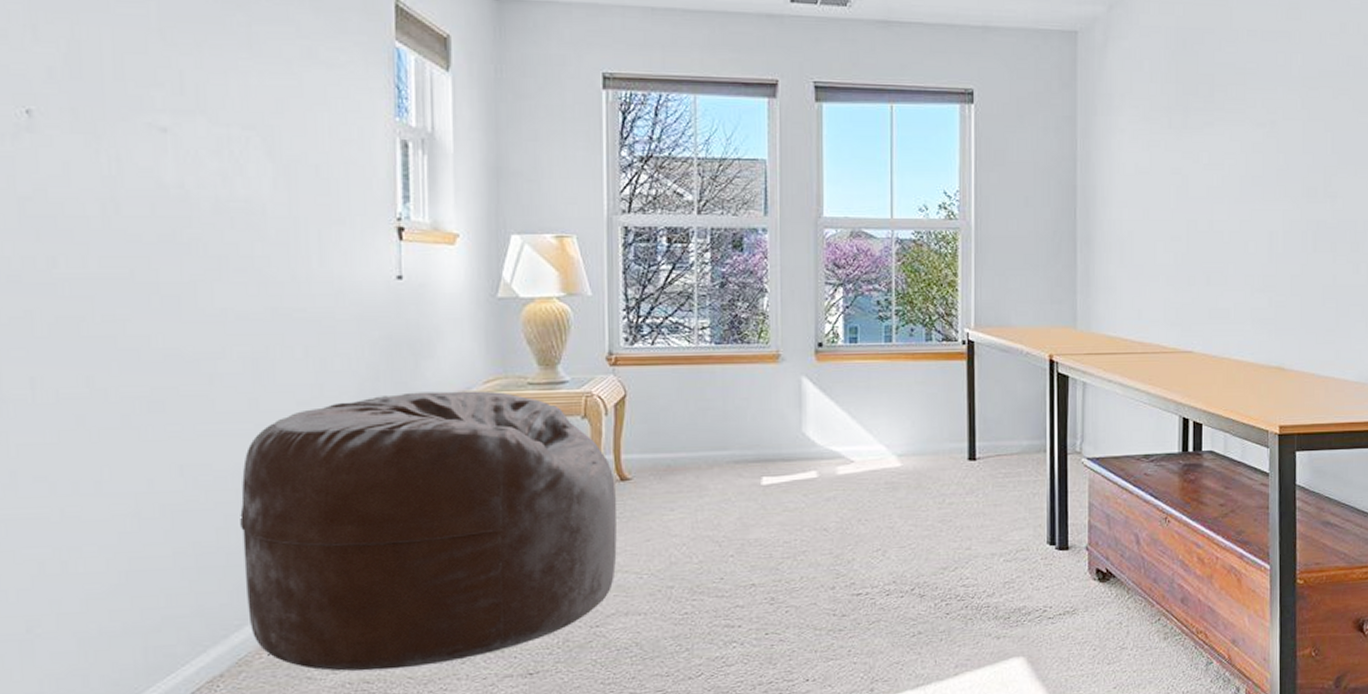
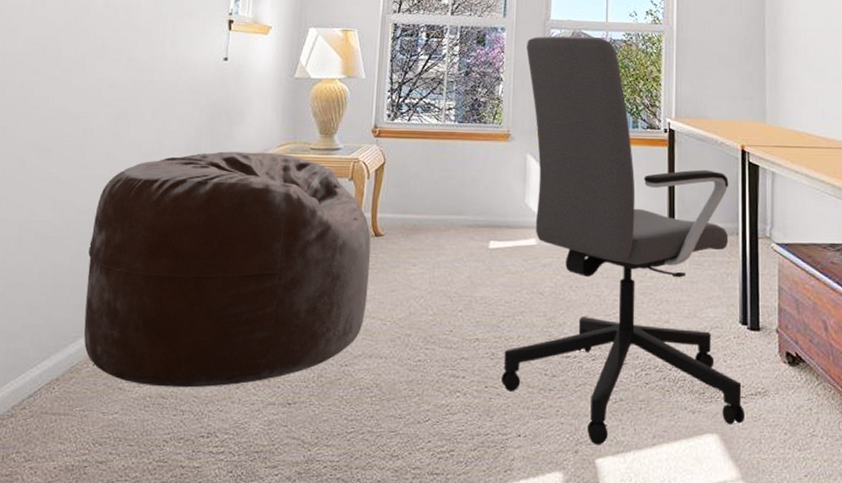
office chair: none [784,236,1052,681] -> present [501,36,745,446]

